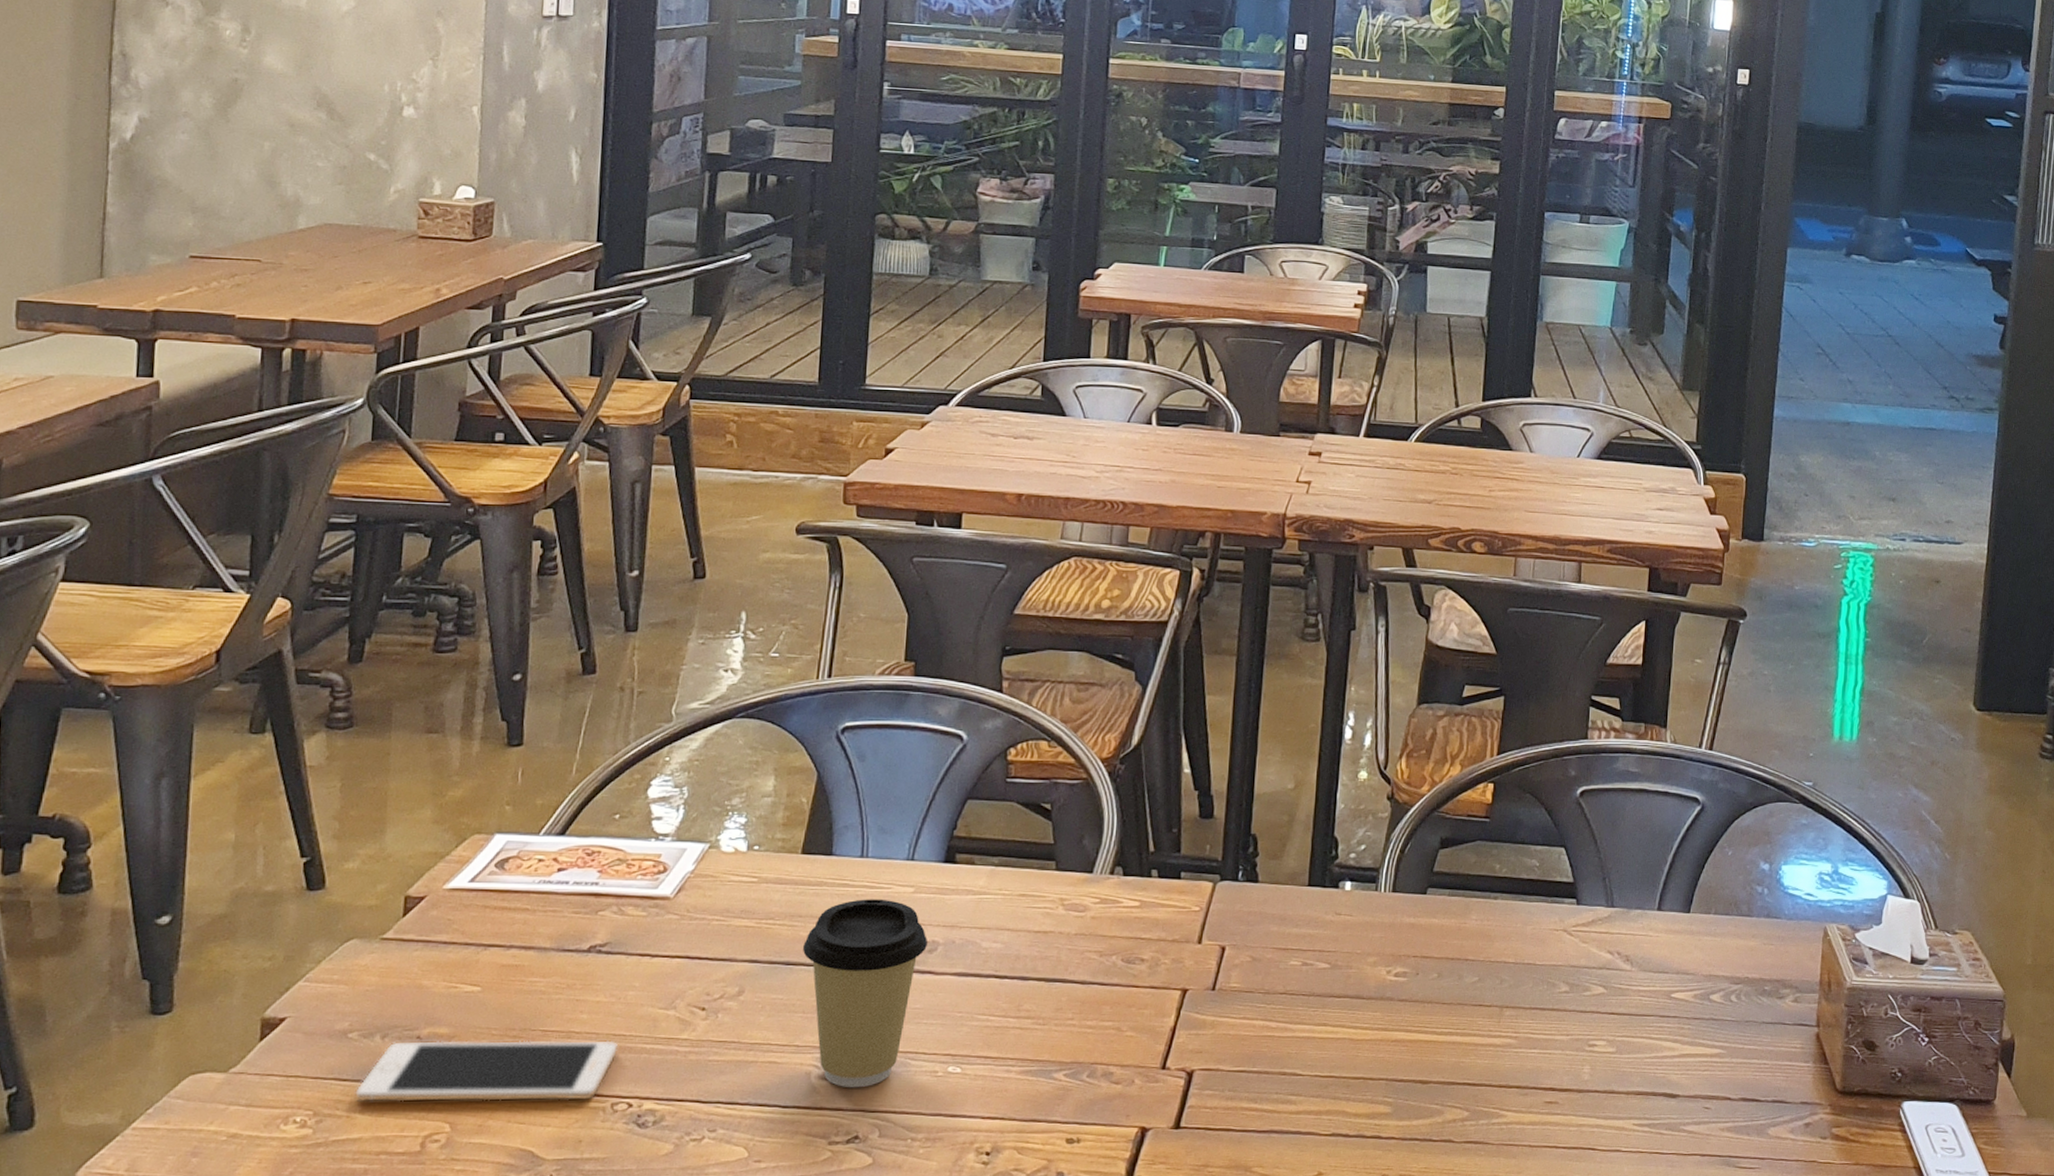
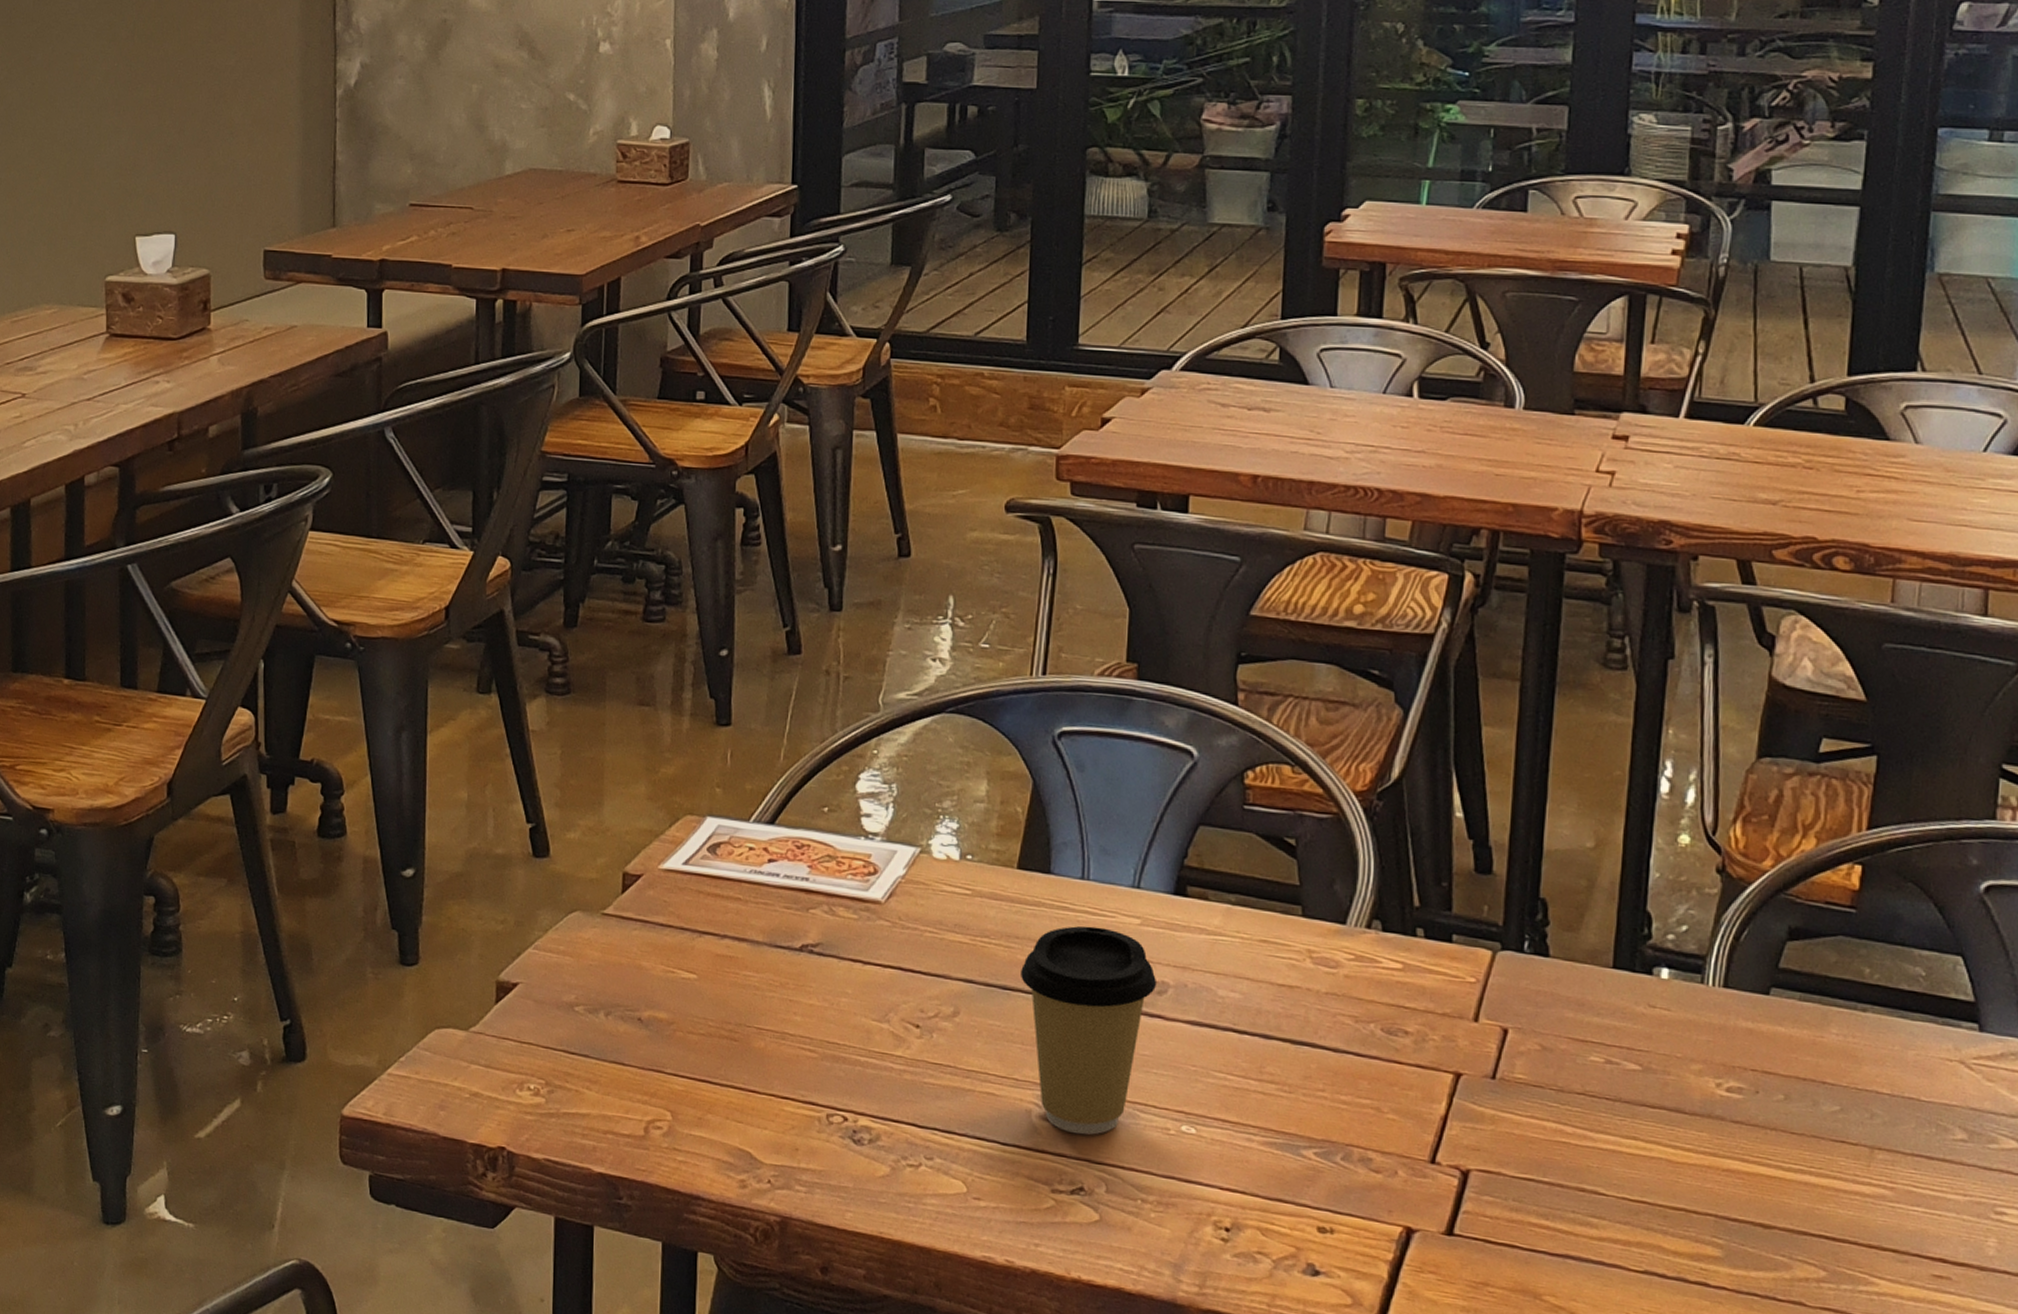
cell phone: present [355,1040,619,1102] -> none [583,1020,833,1106]

